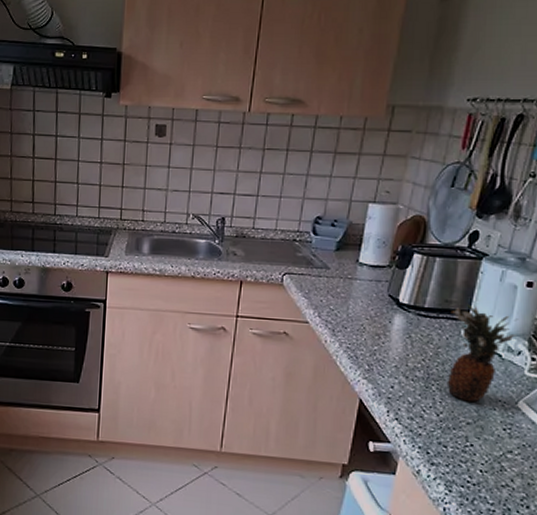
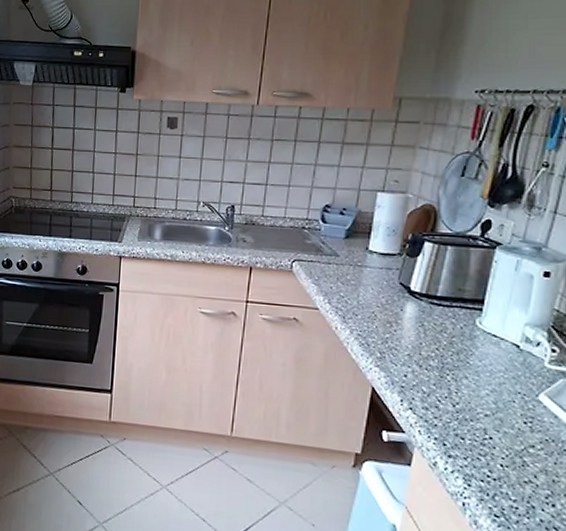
fruit: present [446,304,518,403] -> none [462,293,536,394]

